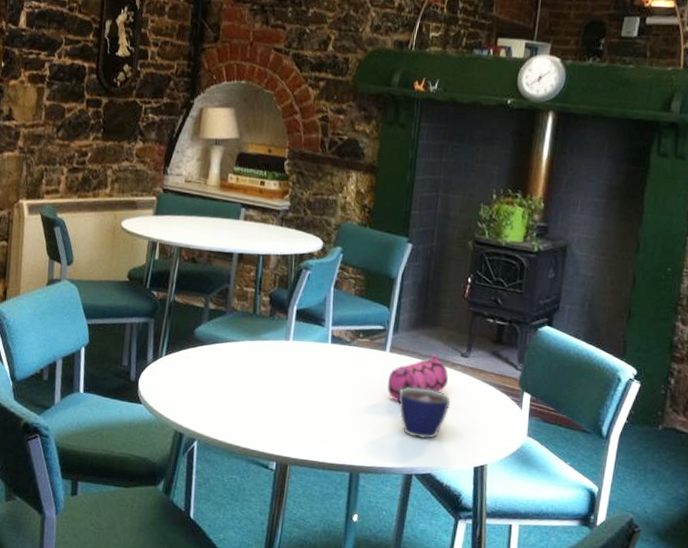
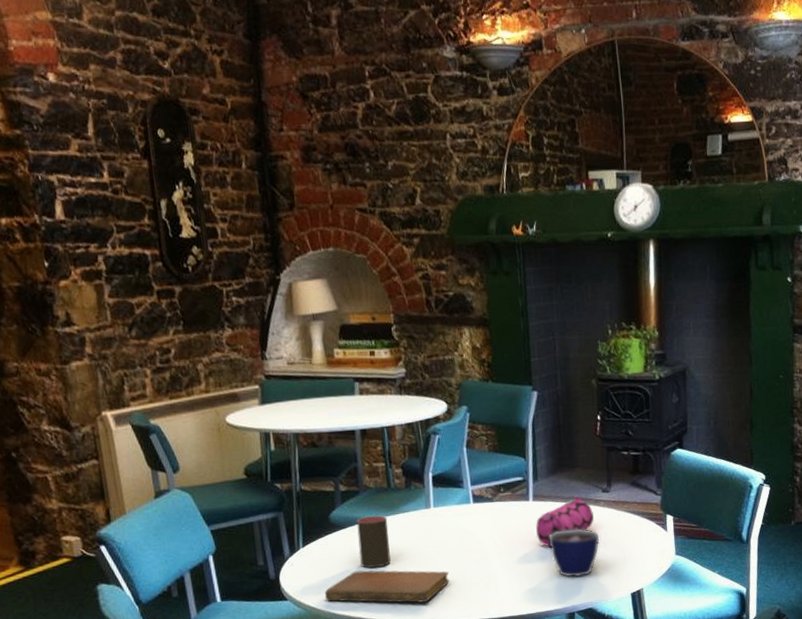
notebook: none [176,388,295,433] -> present [325,570,450,603]
cup: none [214,337,248,390] -> present [356,515,392,568]

